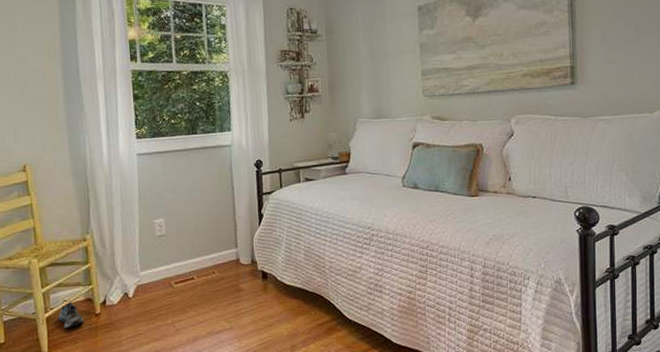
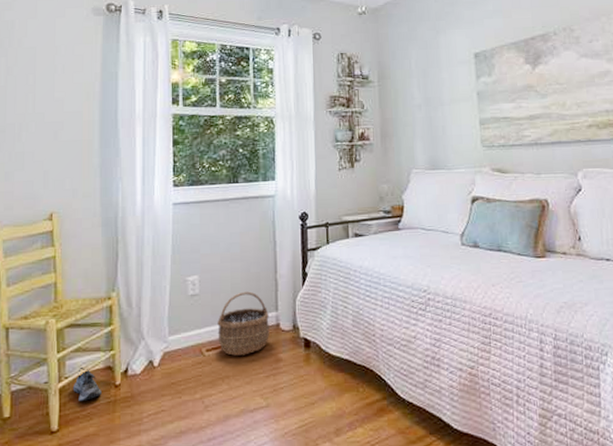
wicker basket: none [183,231,231,287] -> present [217,291,269,356]

